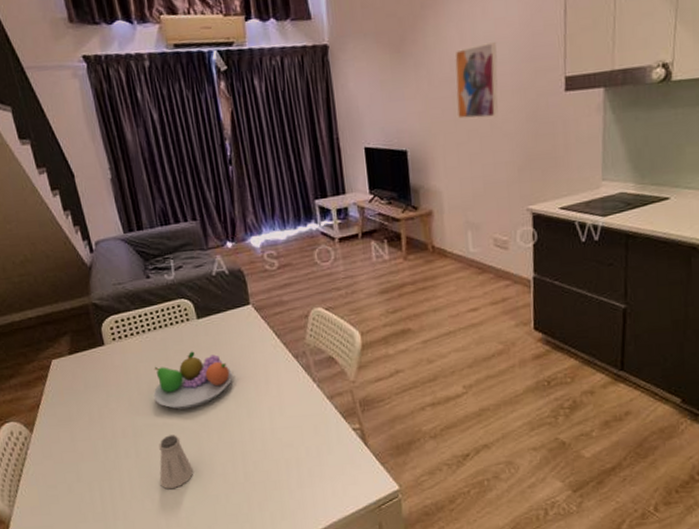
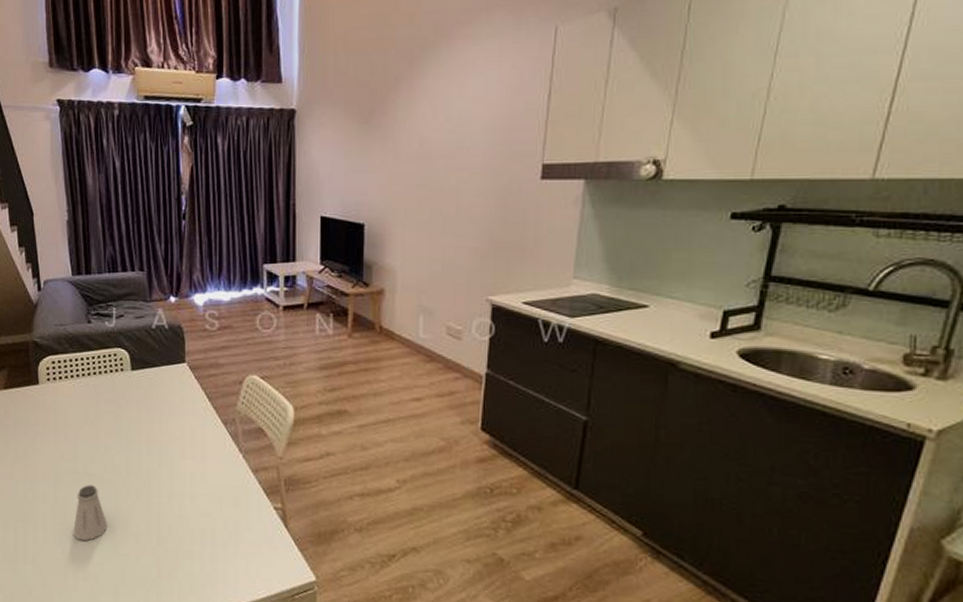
fruit bowl: present [153,351,233,410] -> none [79,402,159,461]
wall art: present [454,42,498,119] -> none [421,122,470,200]

